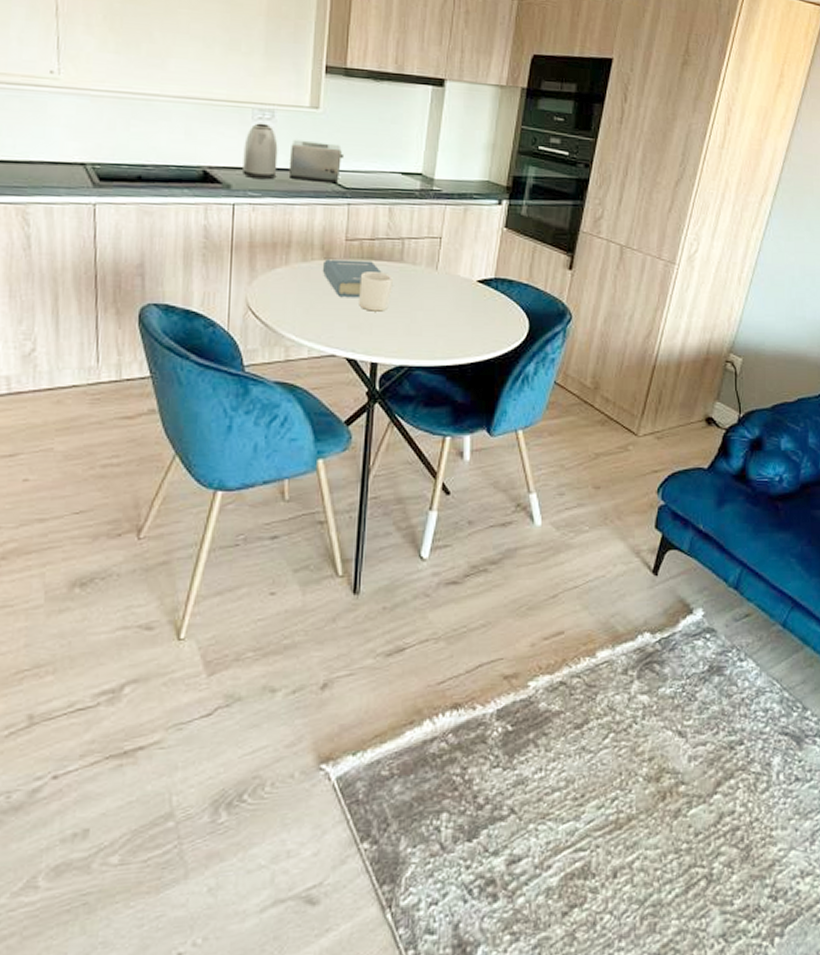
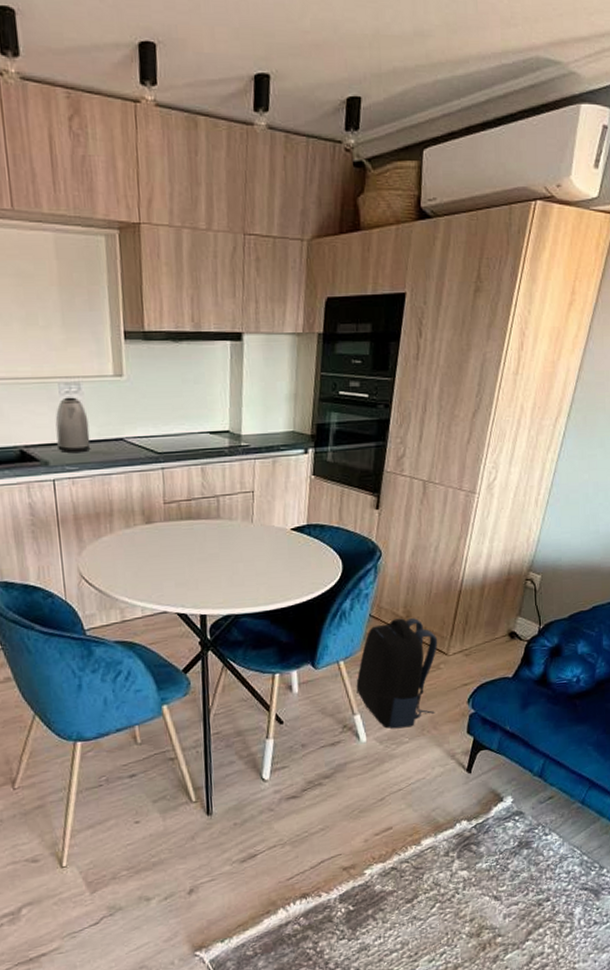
toaster: present [288,139,345,184] -> none [100,409,153,450]
hardback book: present [322,259,382,298] -> none [145,520,201,558]
mug: present [359,271,393,312] -> none [181,530,213,568]
backpack: none [534,389,628,514] -> present [356,618,438,729]

